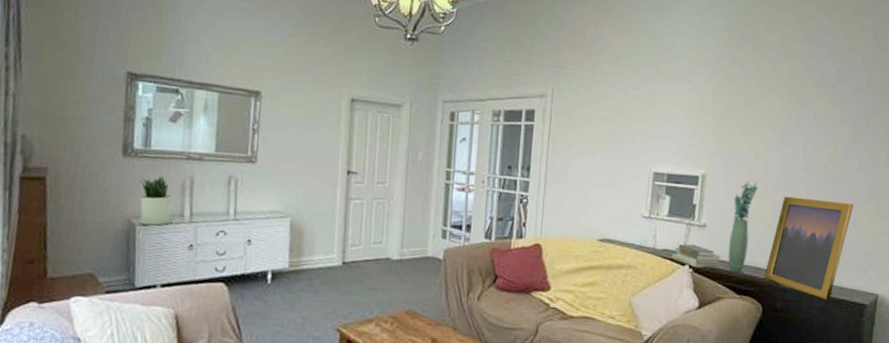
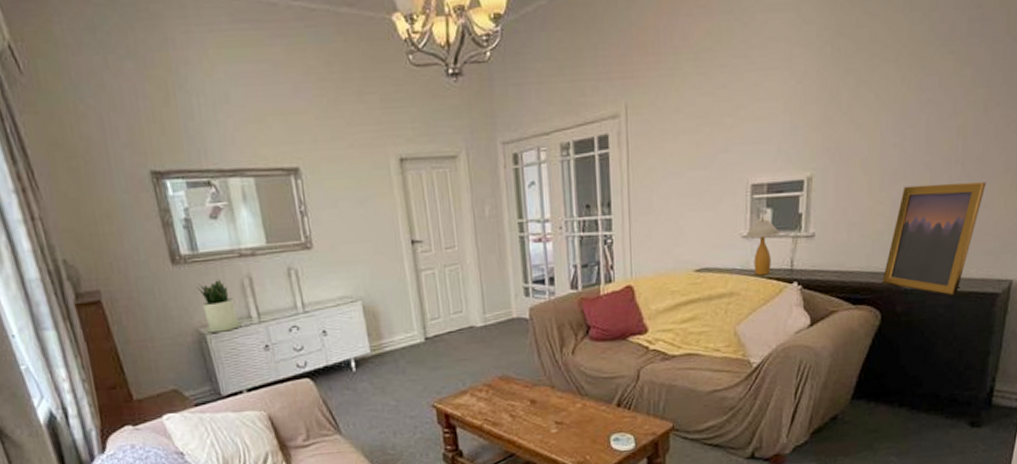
table lamp: none [645,202,677,255] -> present [745,216,781,276]
books: present [672,244,720,268] -> none [778,258,832,284]
vase: present [728,180,758,273] -> none [840,175,873,282]

